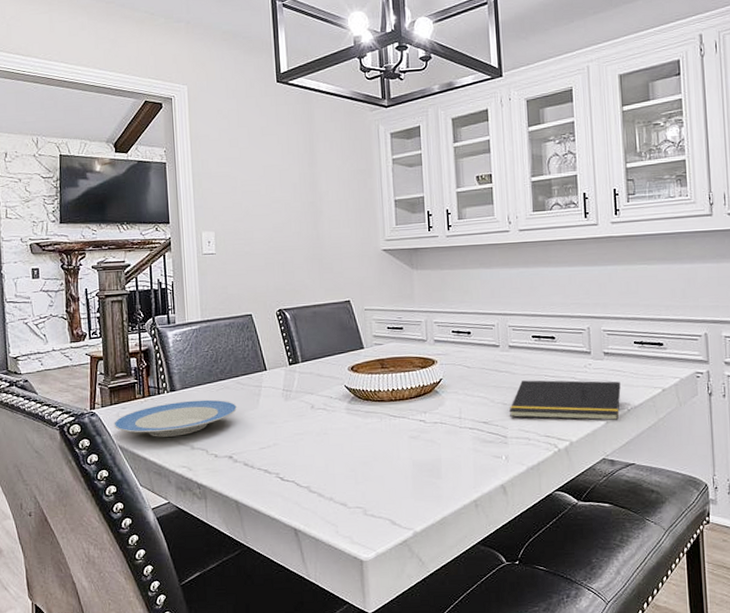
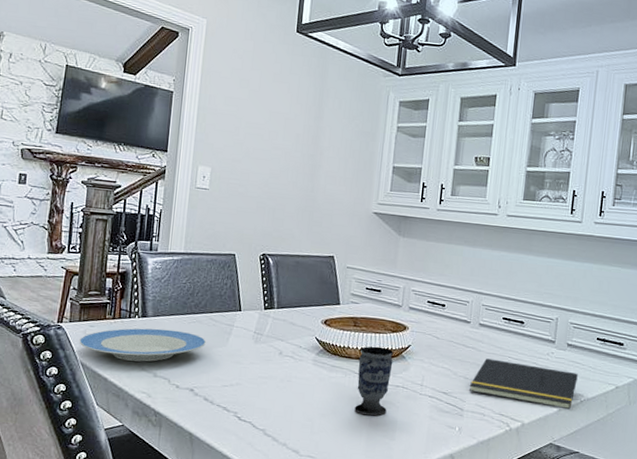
cup: none [391,385,429,457] -> present [355,346,394,416]

